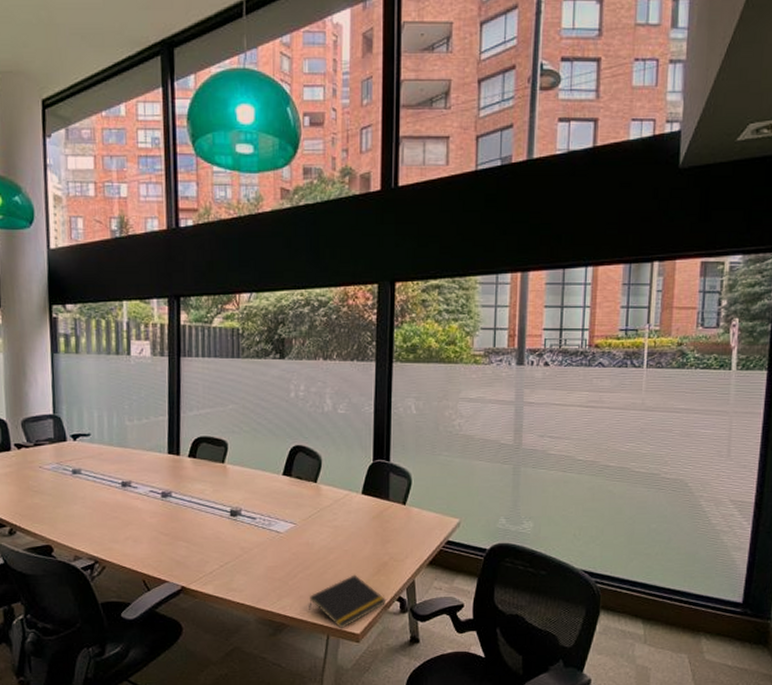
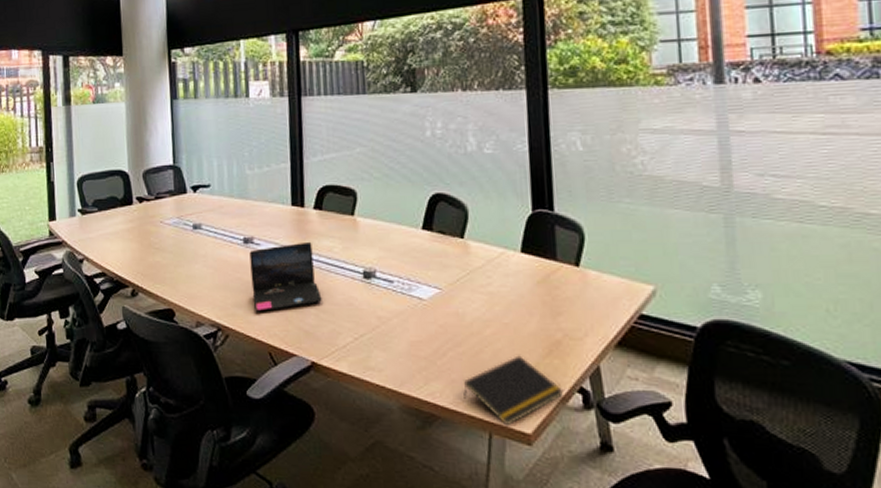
laptop: none [127,485,193,546] -> present [249,241,322,312]

